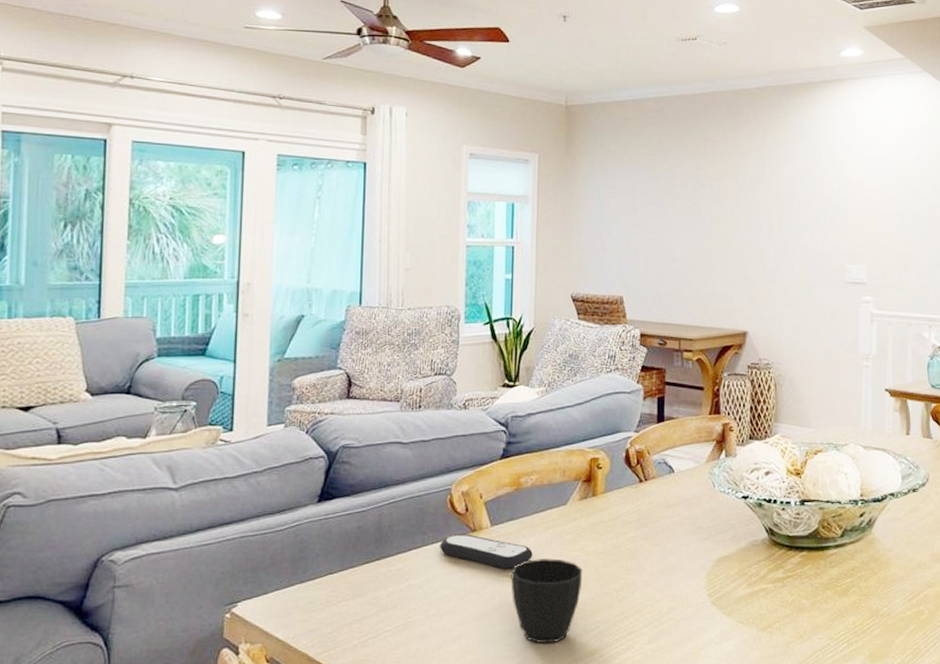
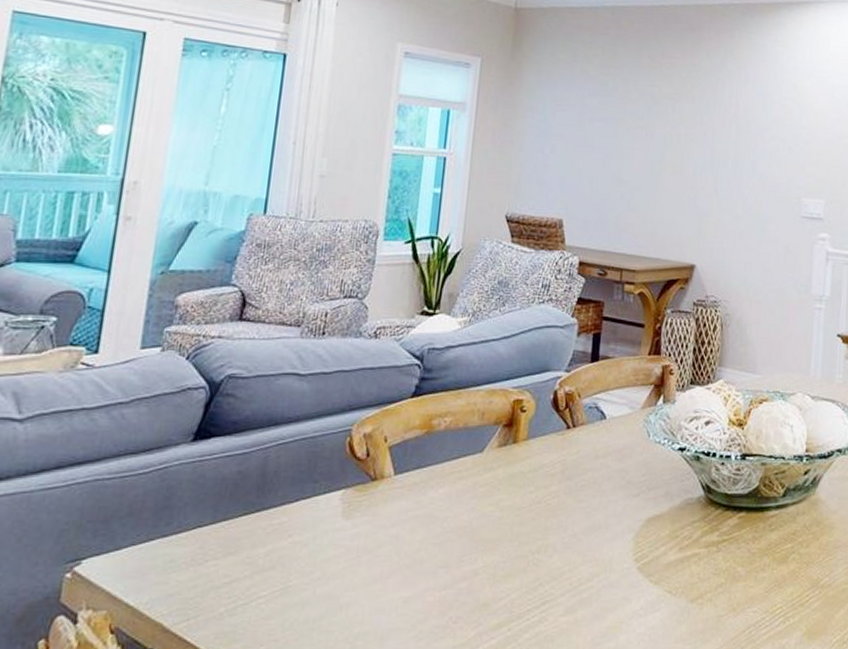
remote control: present [440,534,533,570] -> none [332,483,440,526]
cup: present [511,558,583,644] -> none [412,514,496,614]

